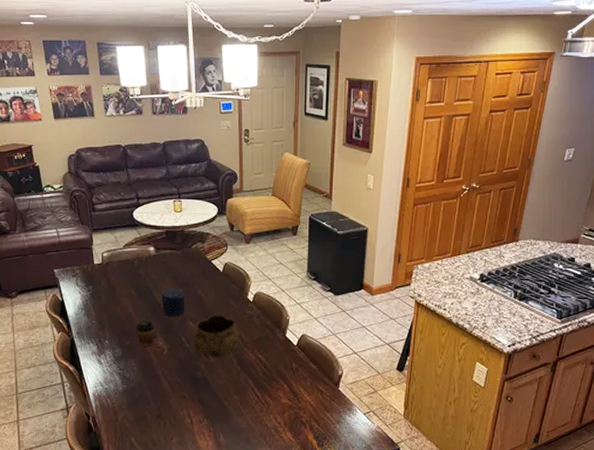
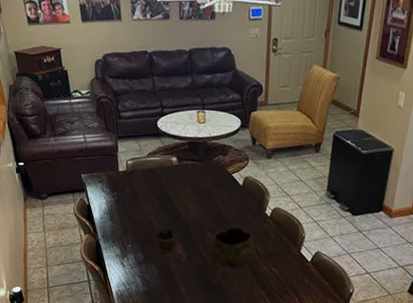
candle: present [161,287,186,317] -> none [182,198,205,227]

